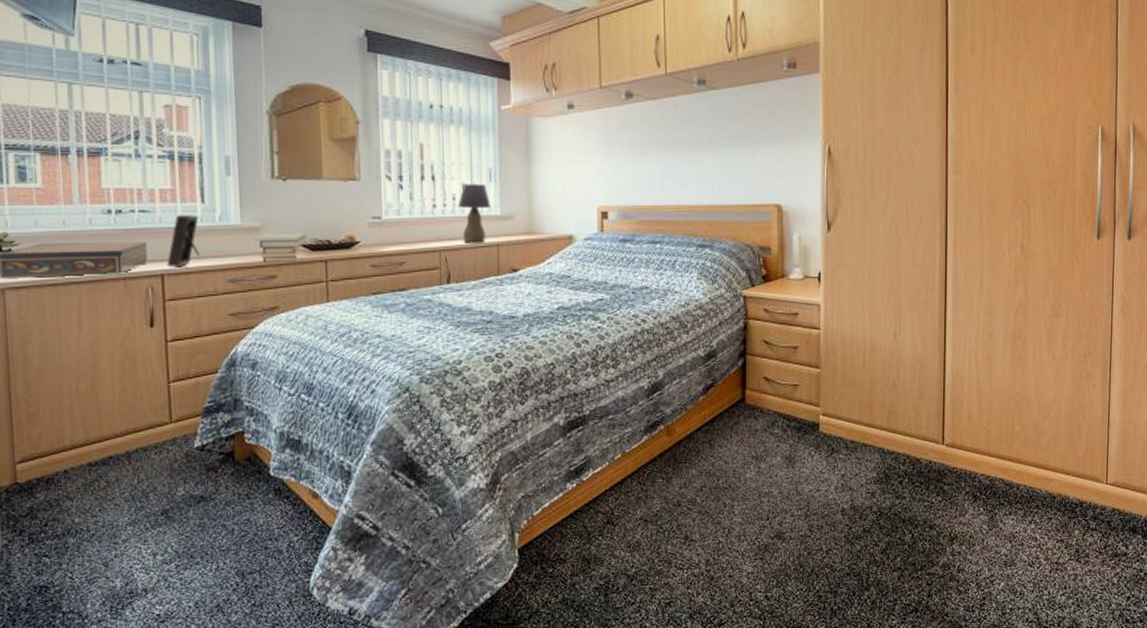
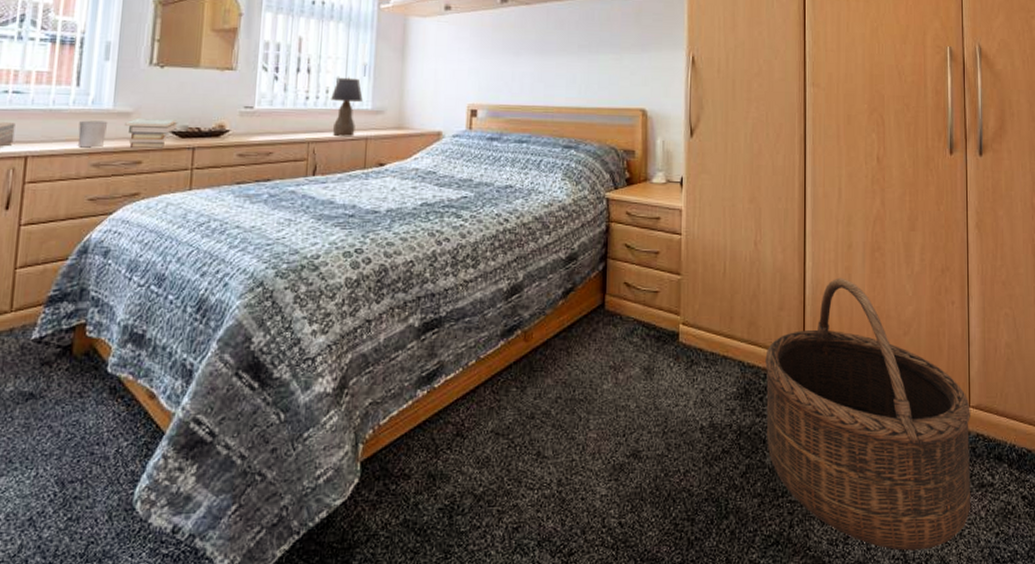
picture frame: present [166,215,200,268] -> none [32,97,72,150]
candle holder: none [209,237,238,264] -> present [78,120,108,148]
basket: none [905,366,1107,615] -> present [765,277,970,551]

